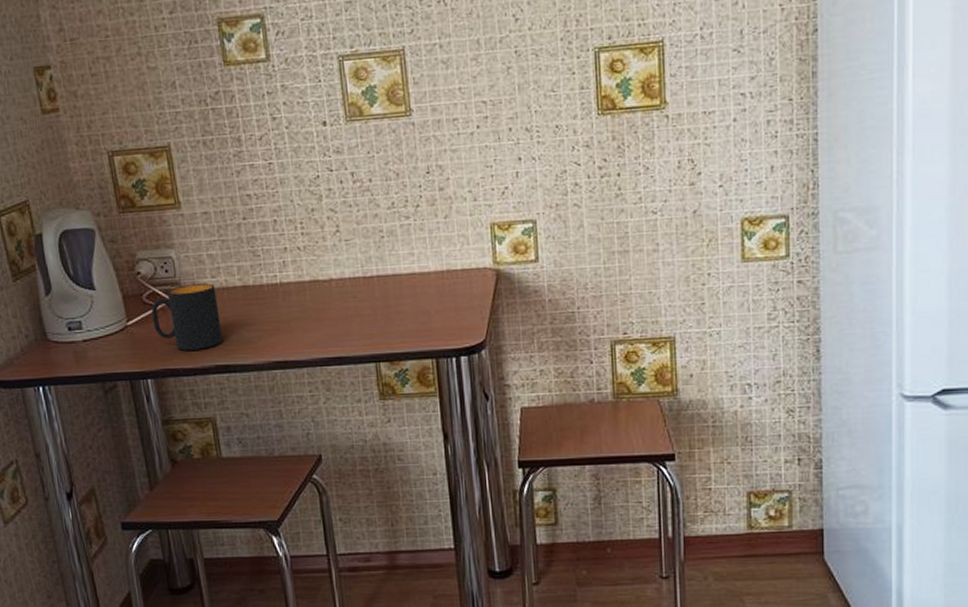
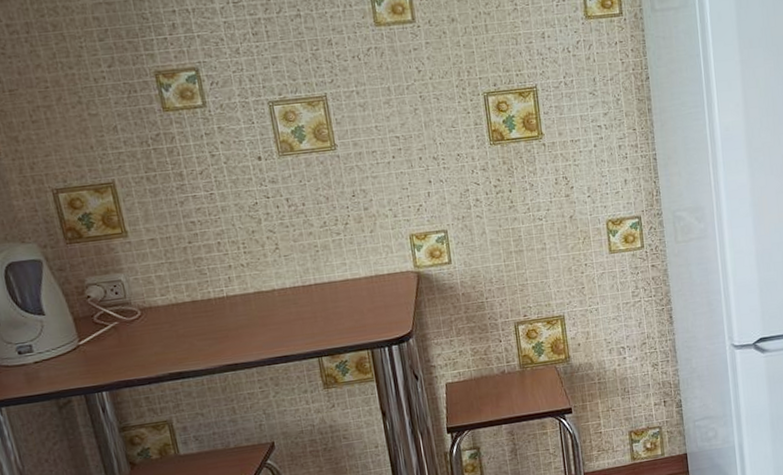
mug: present [151,283,223,351] -> none [103,301,175,363]

